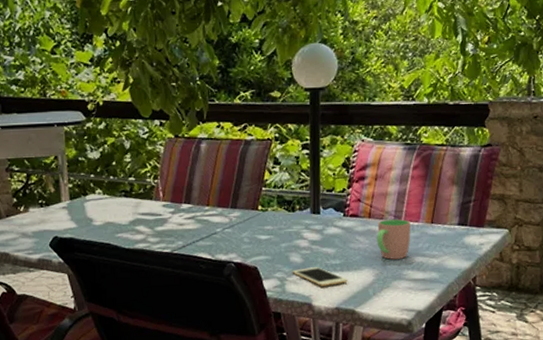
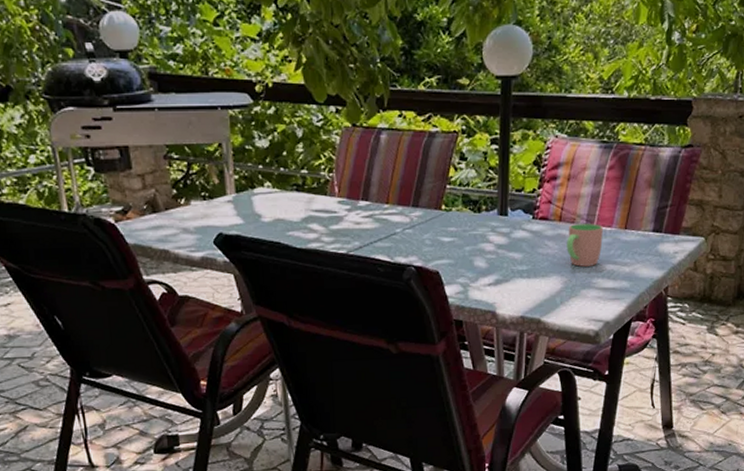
cell phone: present [292,267,348,286] -> none [476,273,534,293]

